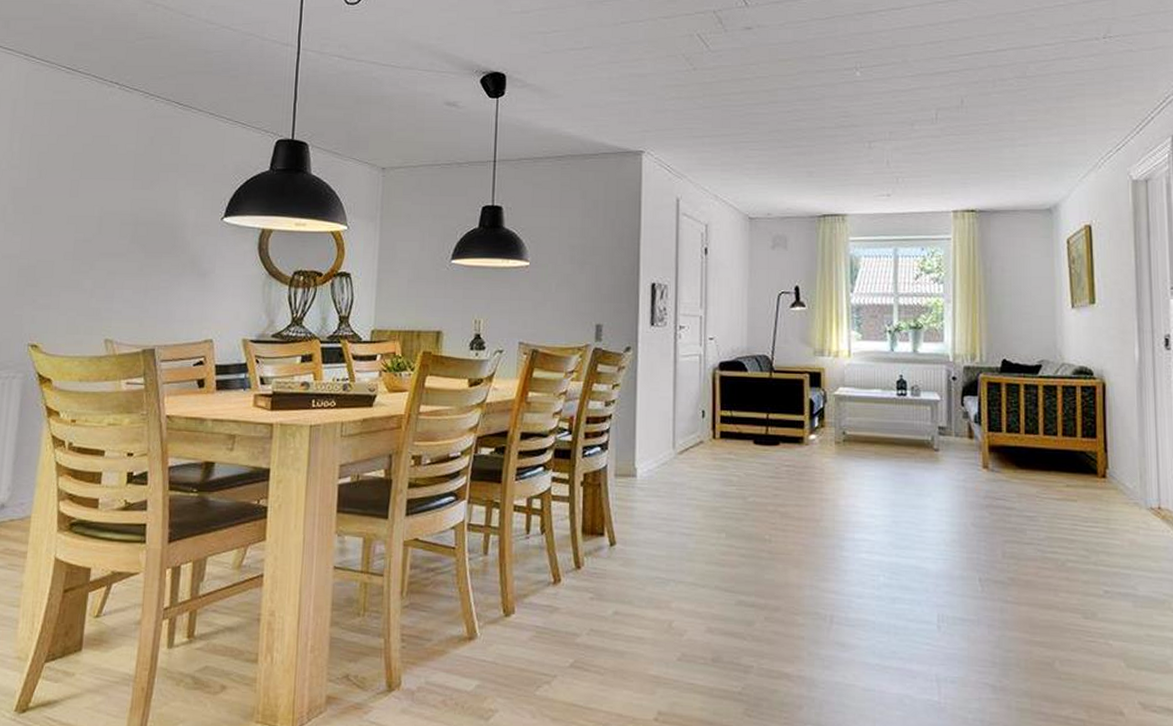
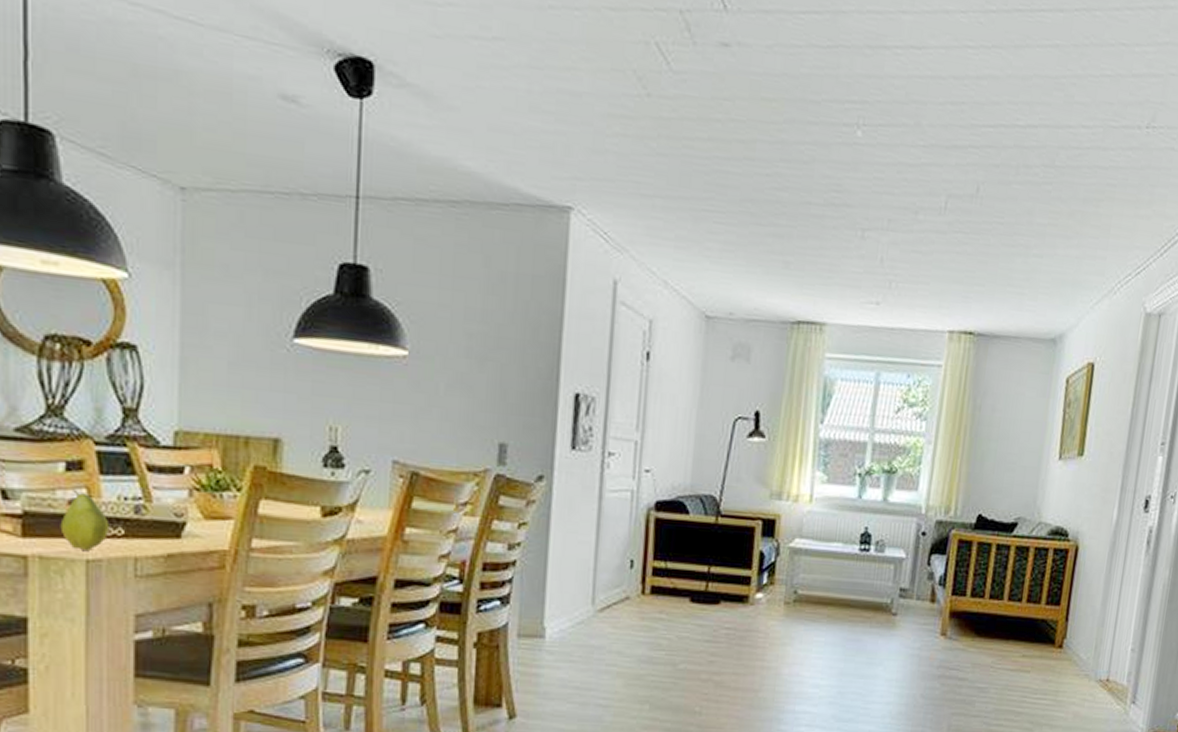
fruit: none [295,375,327,418] -> present [60,489,110,550]

